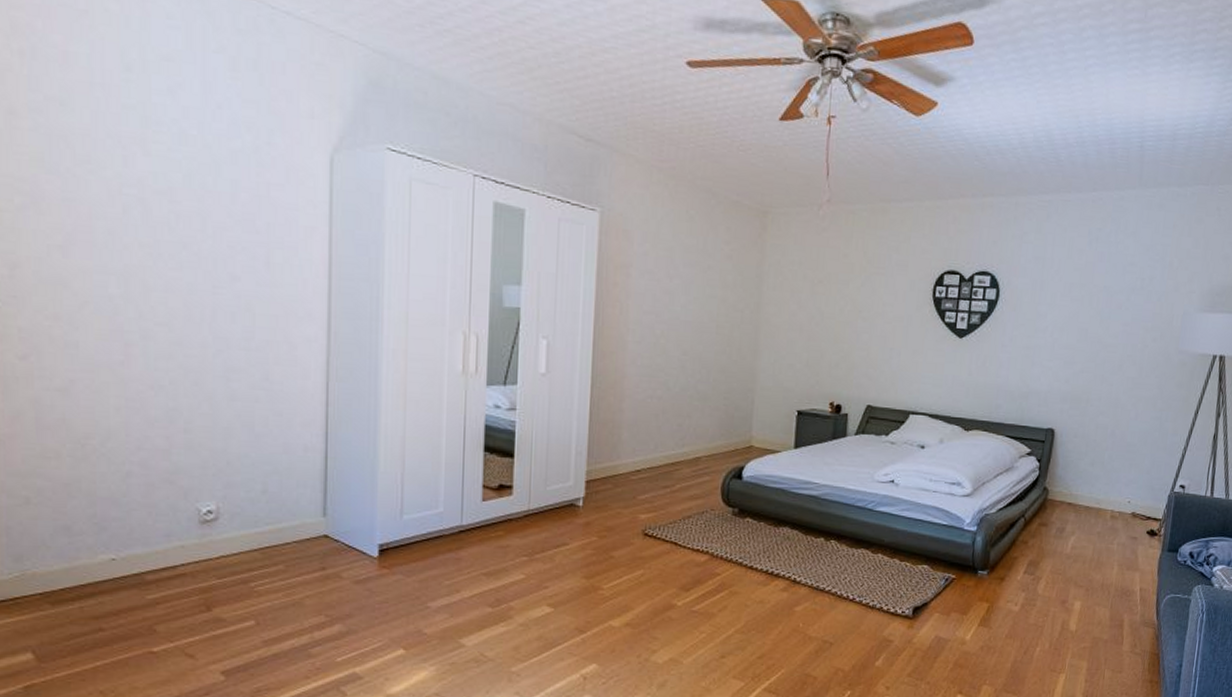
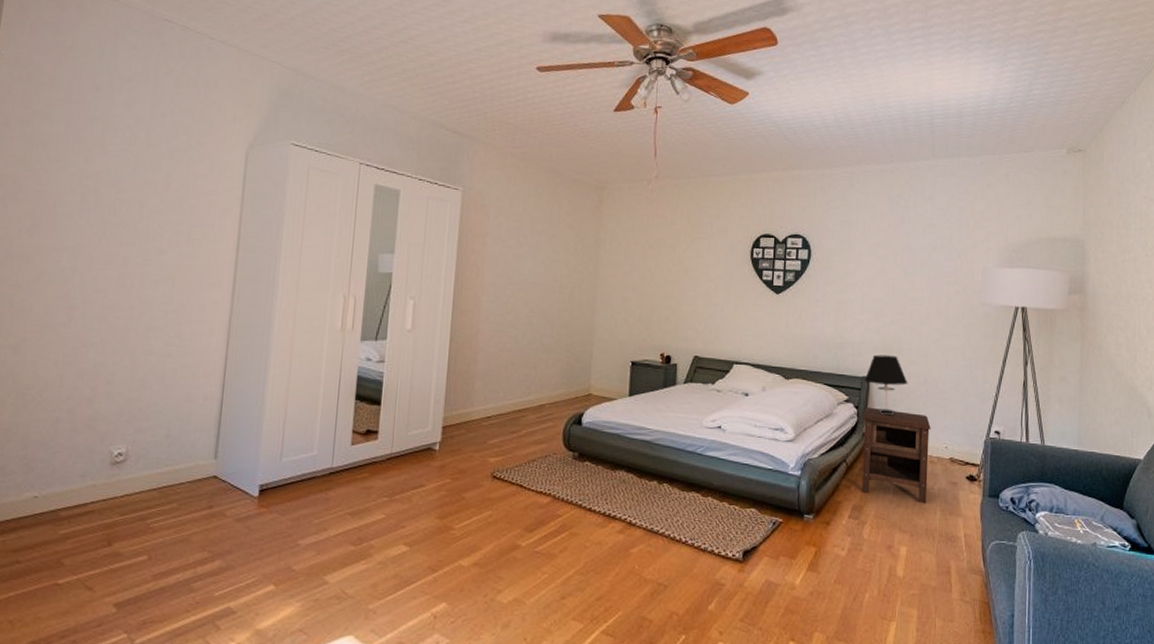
nightstand: none [1038,460,1115,559] -> present [861,407,931,504]
table lamp: none [1048,405,1095,469] -> present [864,354,908,416]

